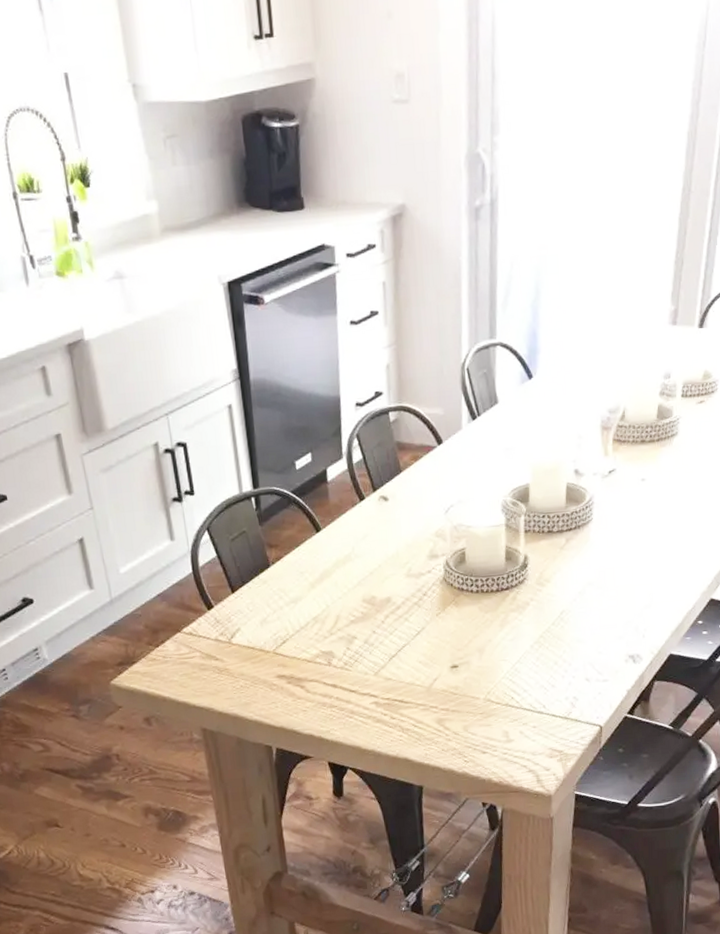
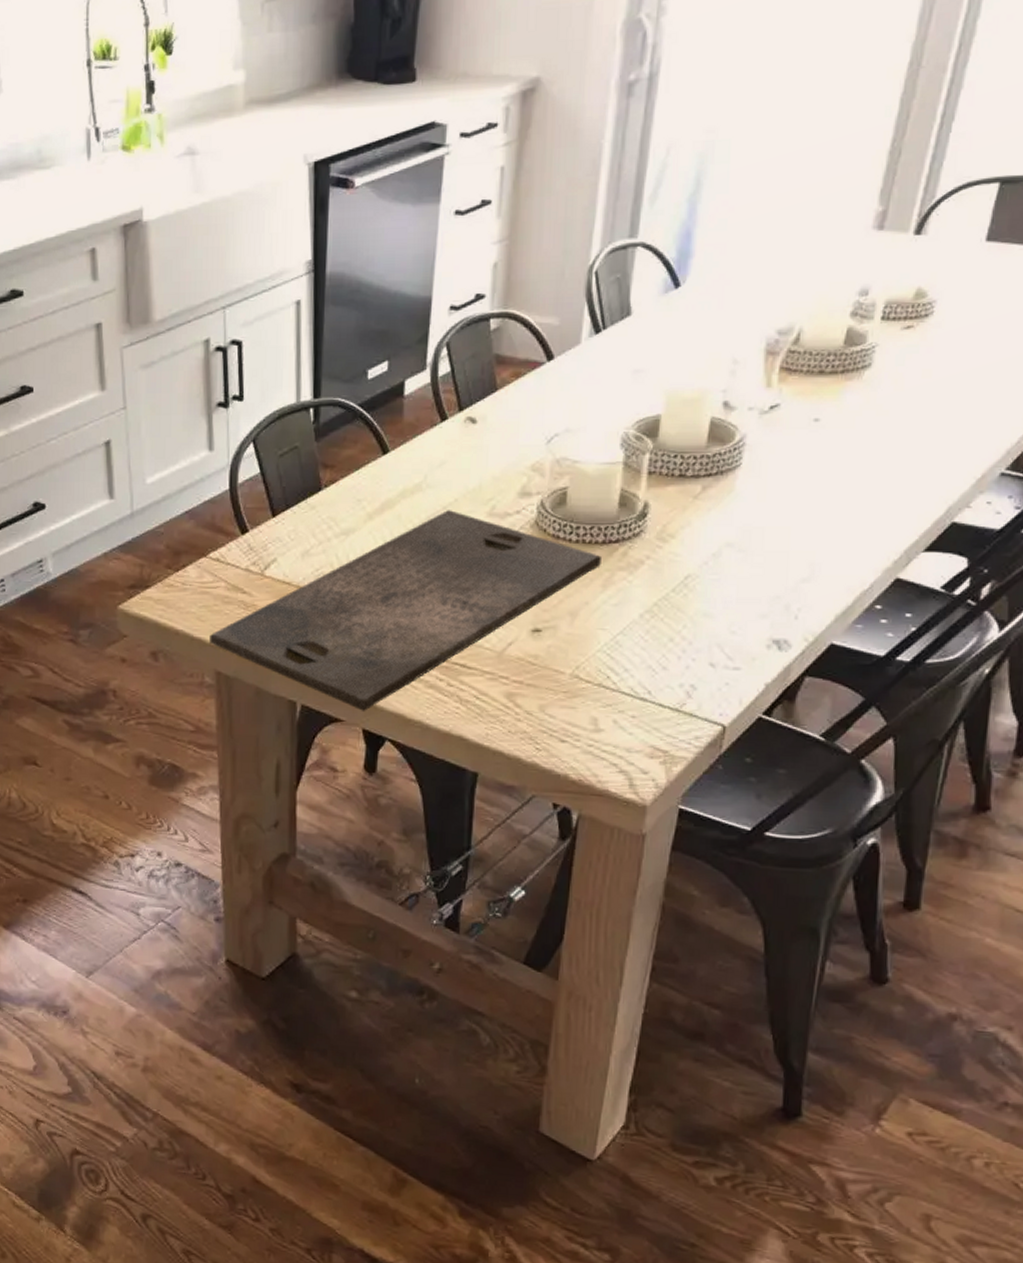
cutting board: none [192,574,497,747] -> present [210,510,601,711]

